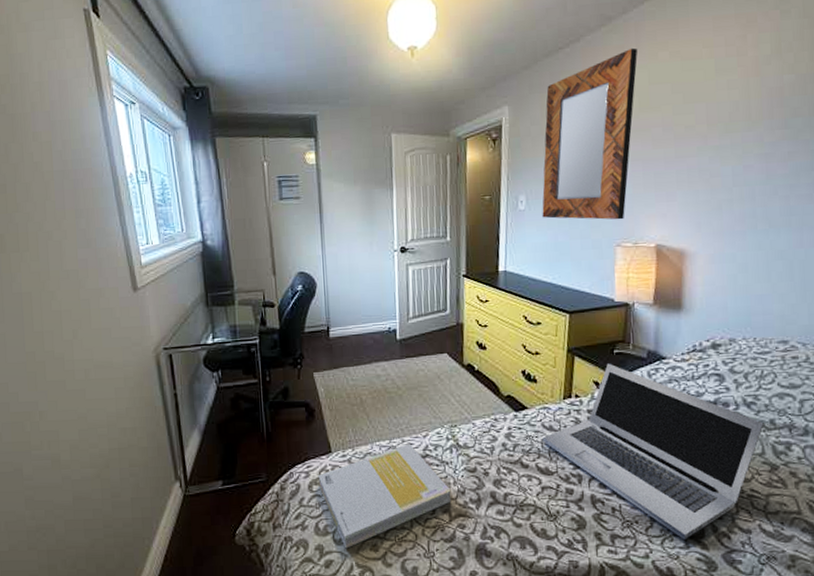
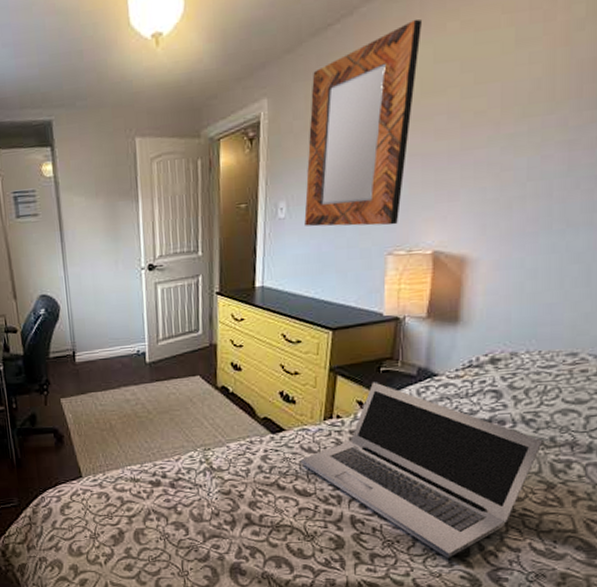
book: present [318,444,452,549] -> none [69,467,205,568]

